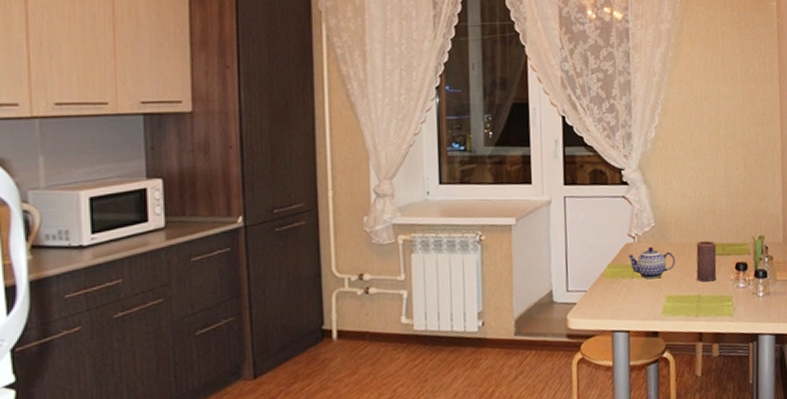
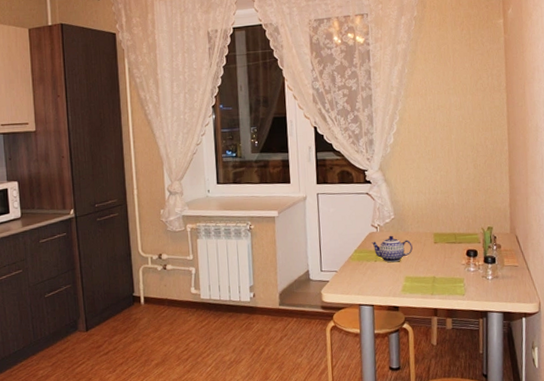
candle: present [696,240,717,282] -> none [431,230,450,266]

